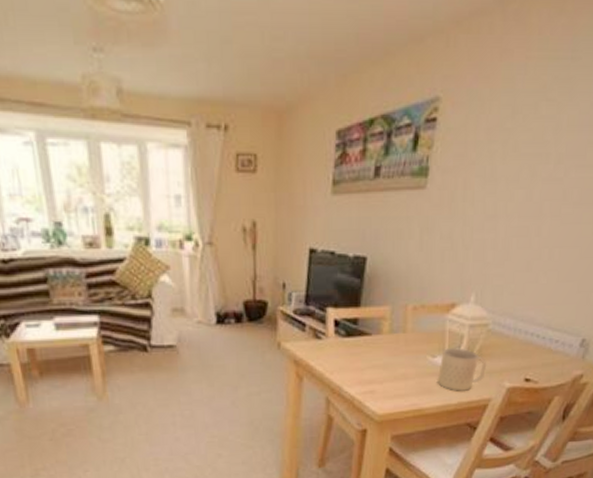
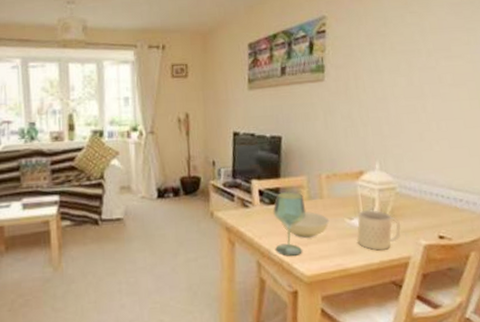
wine glass: none [347,323,386,394] -> present [273,192,307,256]
bowl: none [357,347,410,375] -> present [282,211,330,238]

